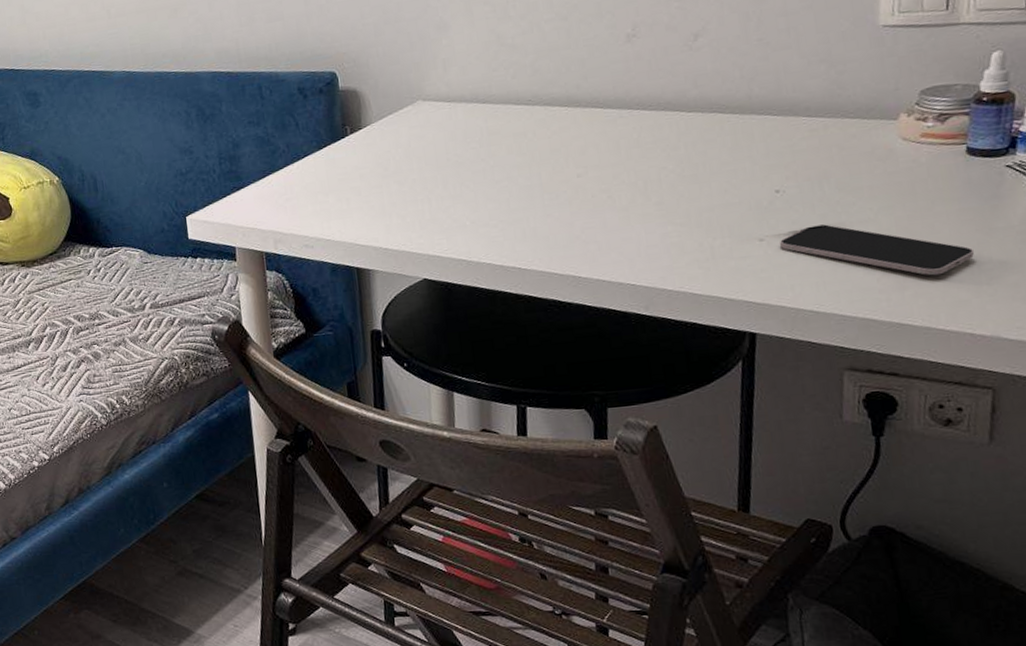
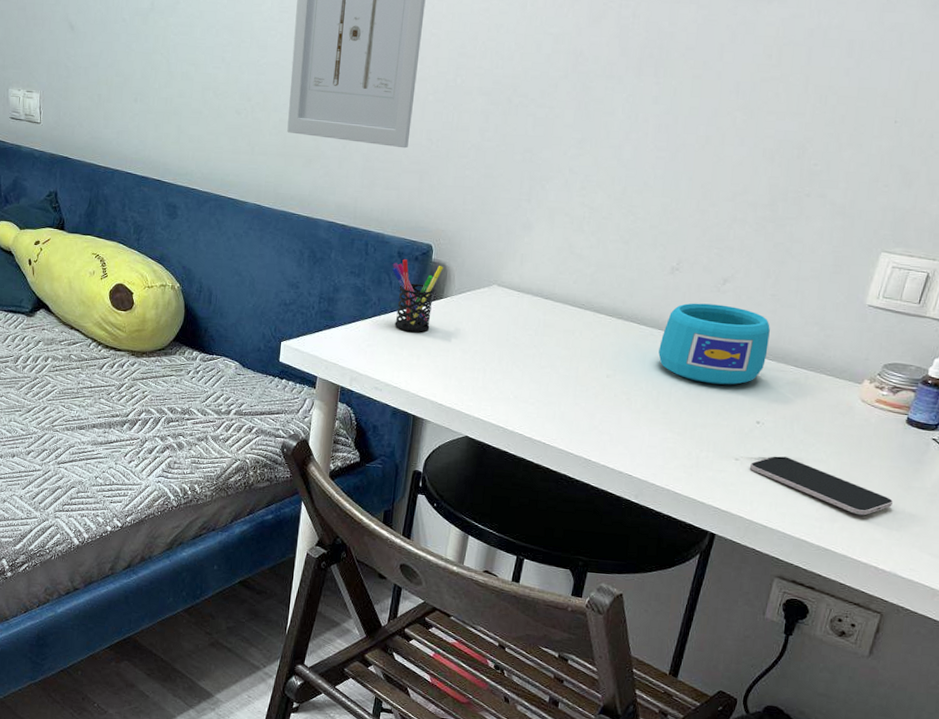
pen holder: none [295,93,355,175] -> present [391,259,443,332]
cup: none [633,63,769,160] -> present [658,303,770,385]

